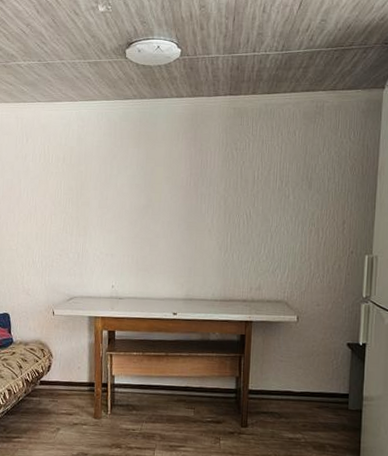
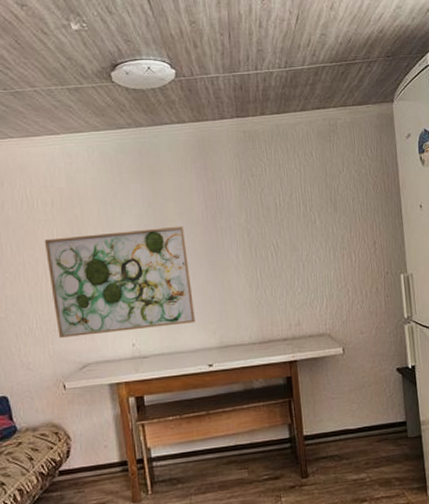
wall art: none [53,188,169,275] -> present [44,225,195,338]

